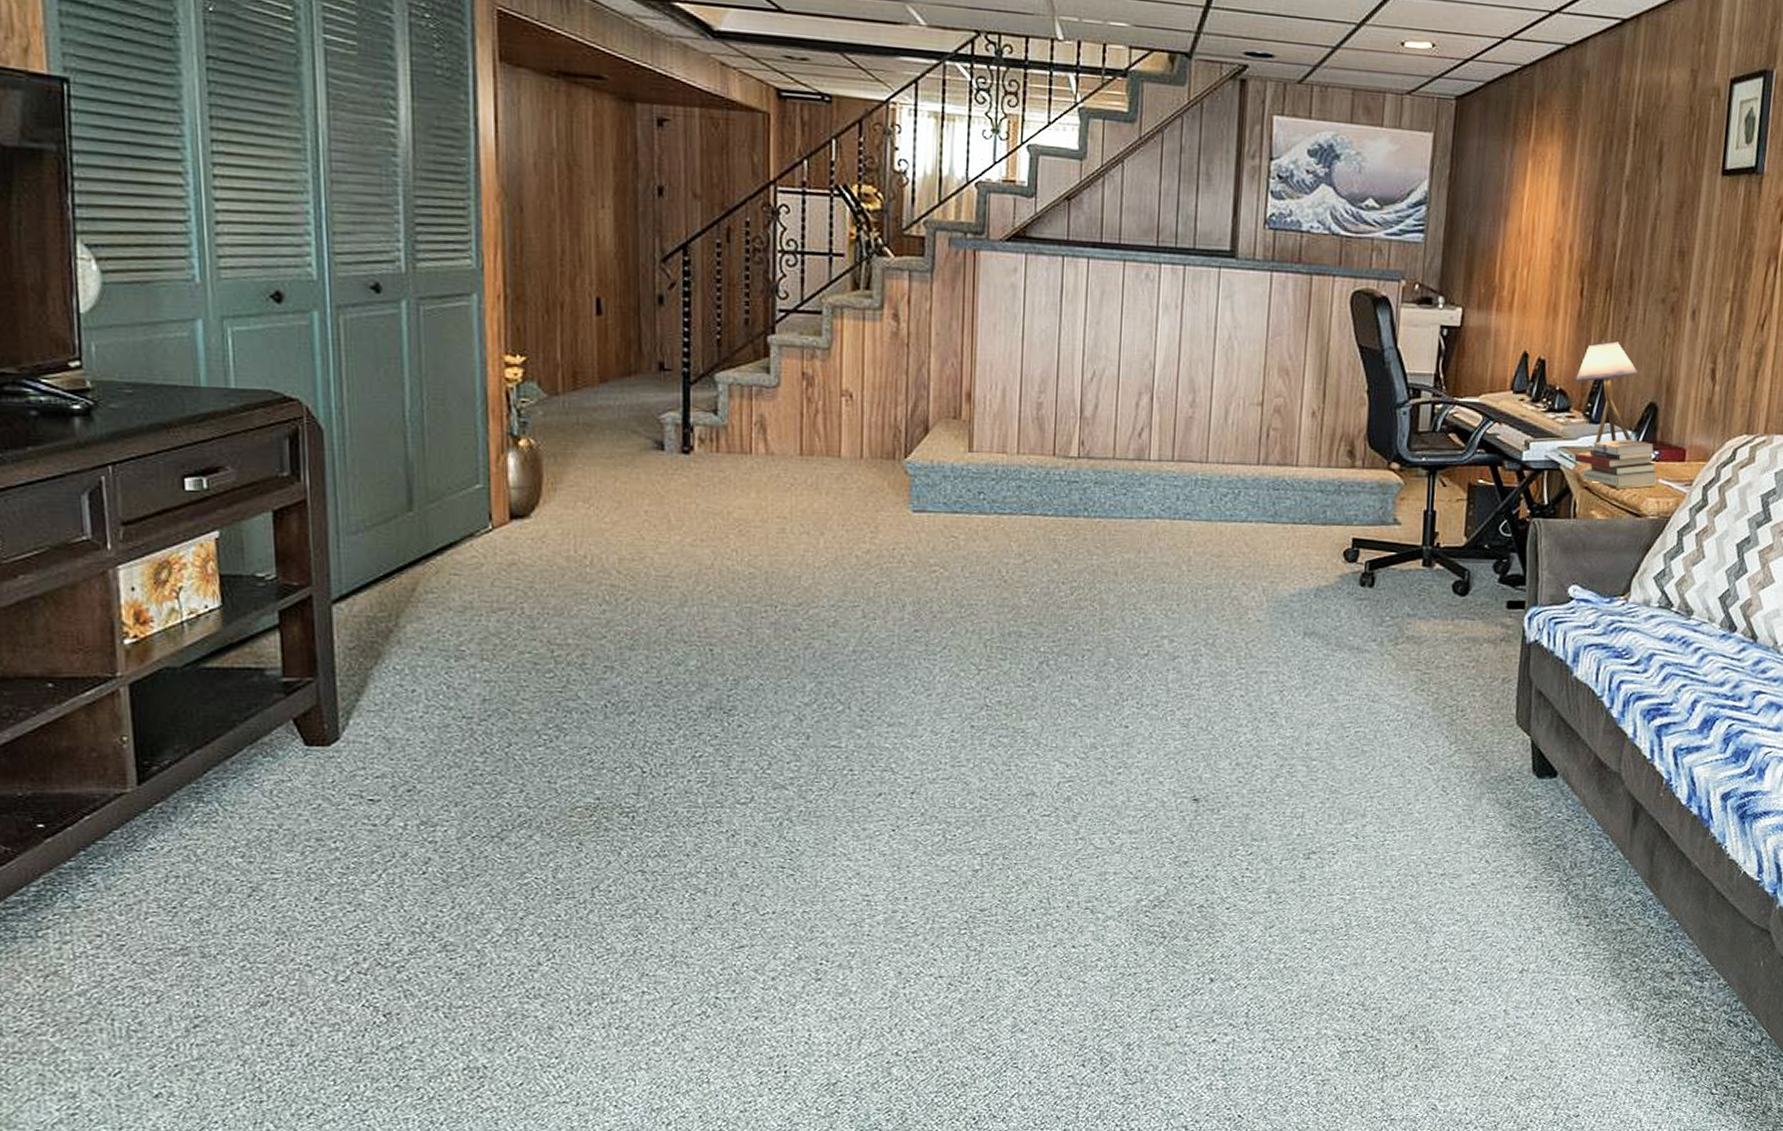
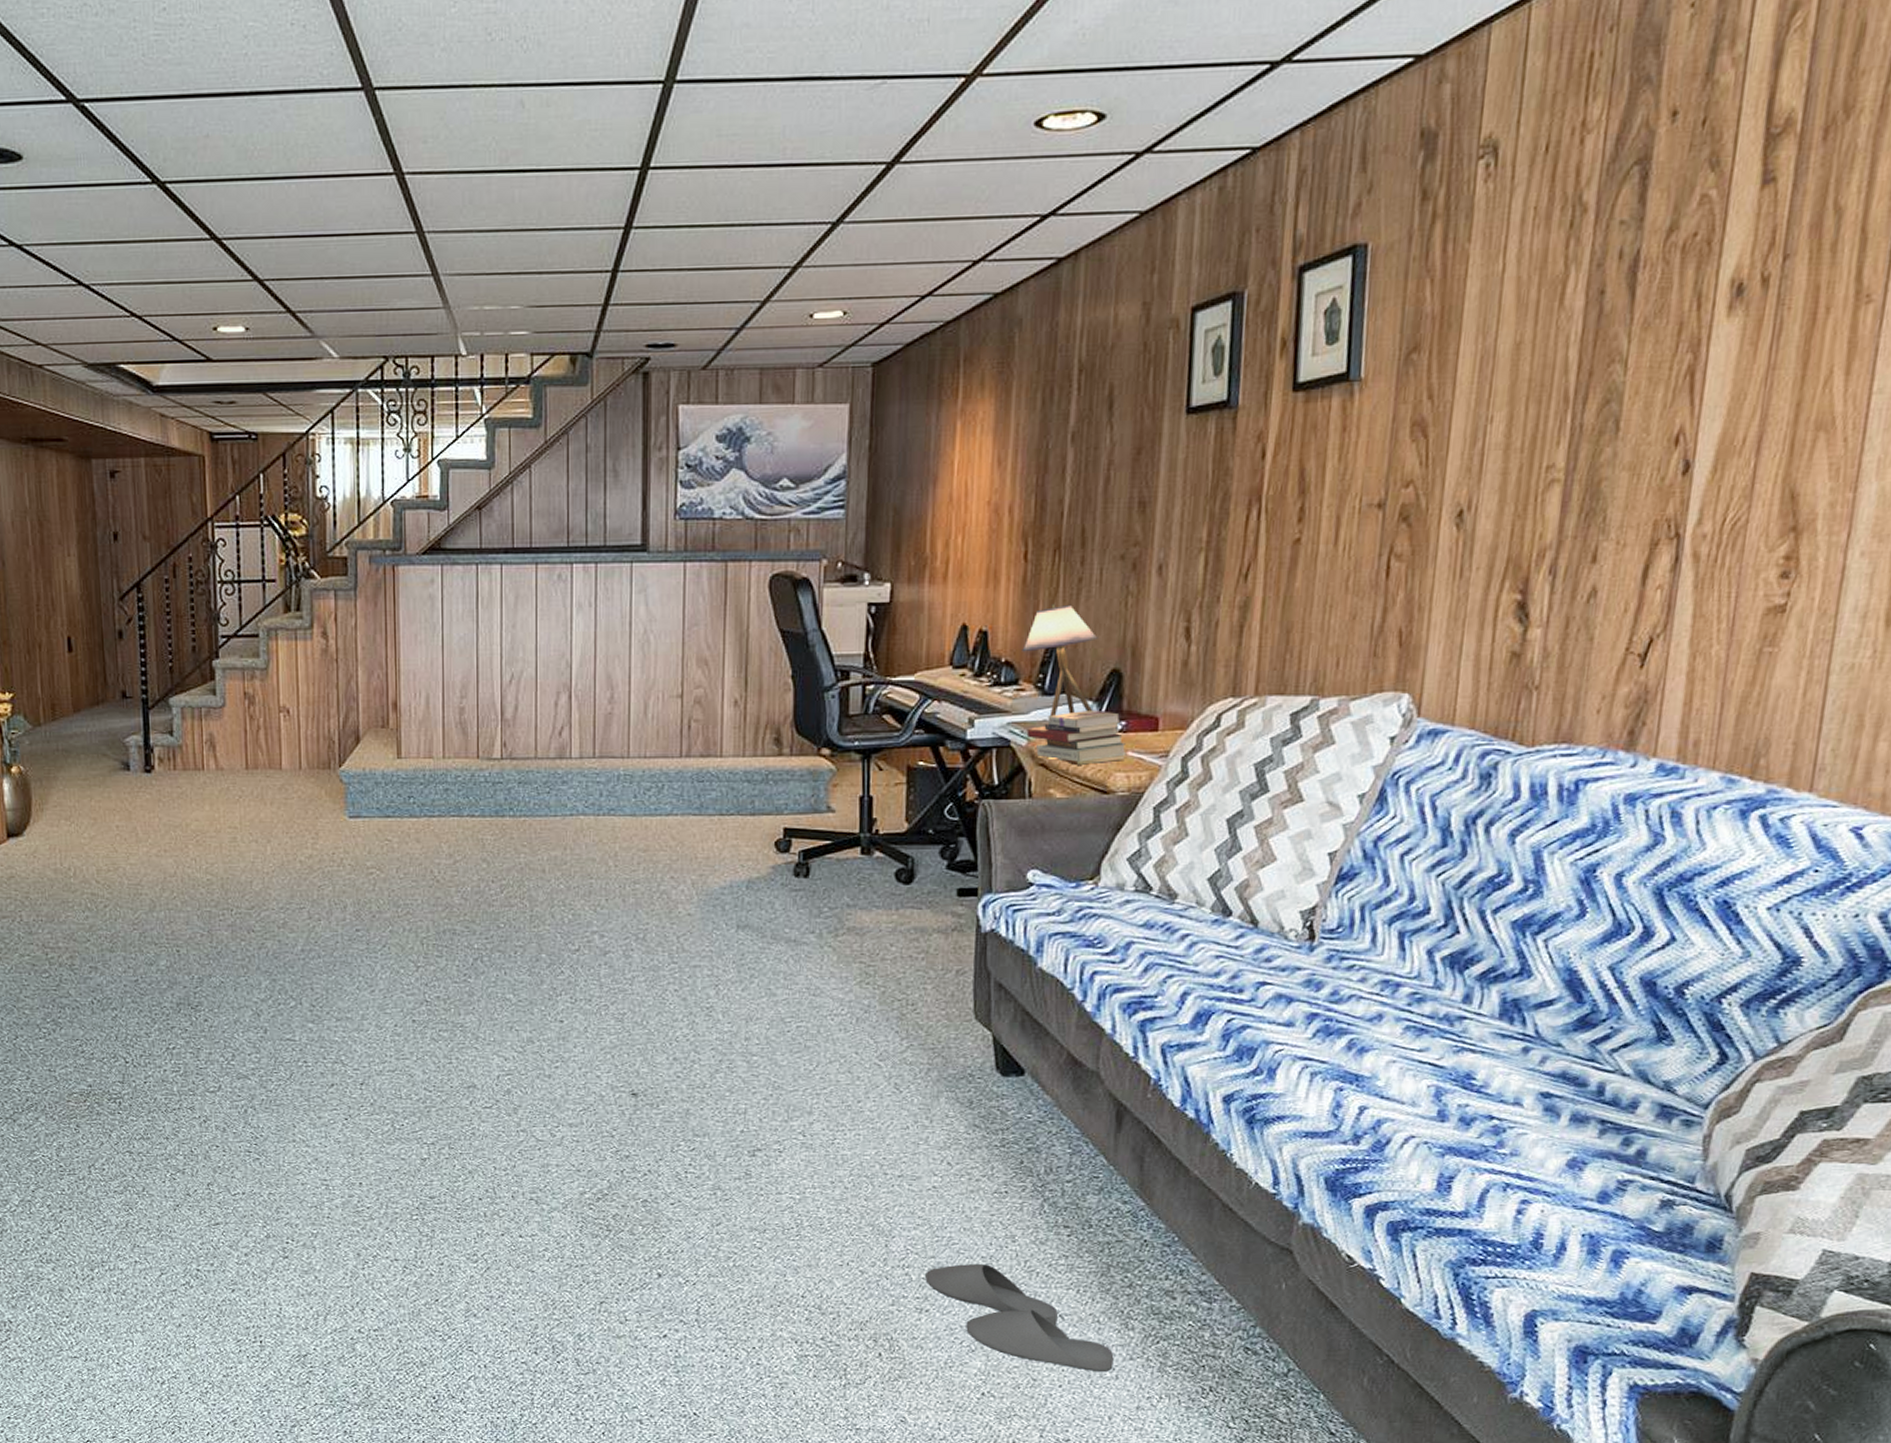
slippers: none [1460,956,1621,1050] -> present [925,1264,1114,1371]

